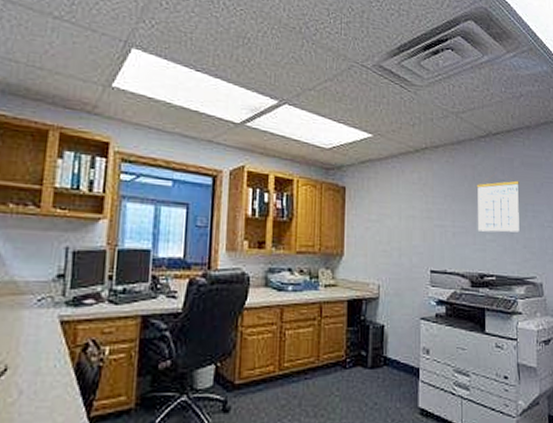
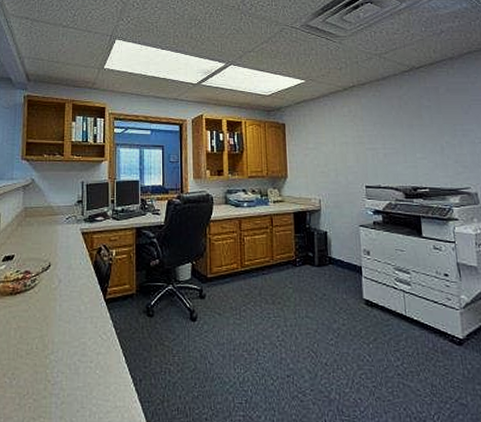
calendar: present [476,179,520,232] -> none [403,105,450,151]

